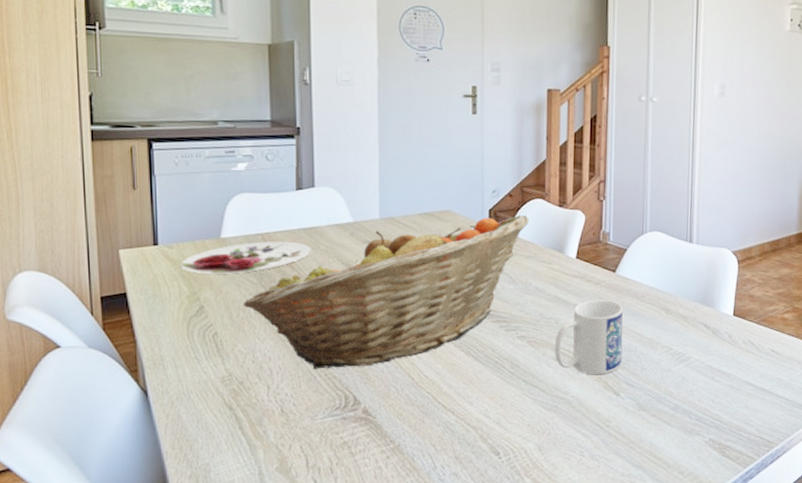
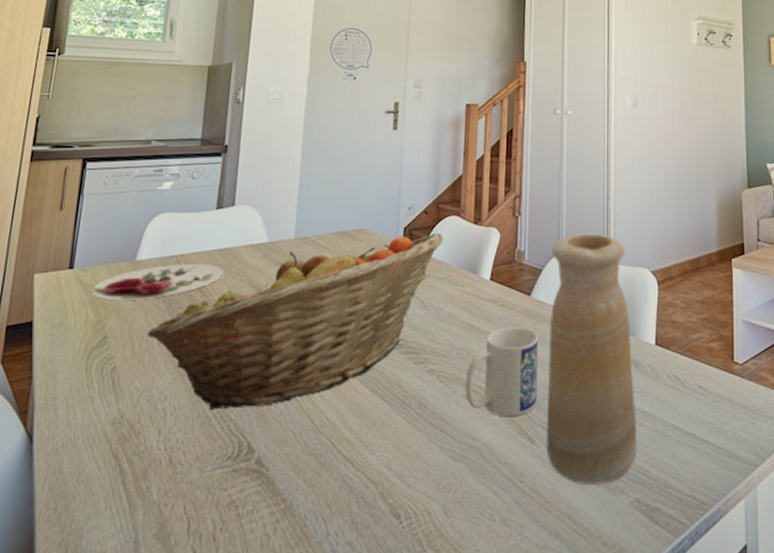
vase: none [630,216,714,428] -> present [546,233,638,485]

